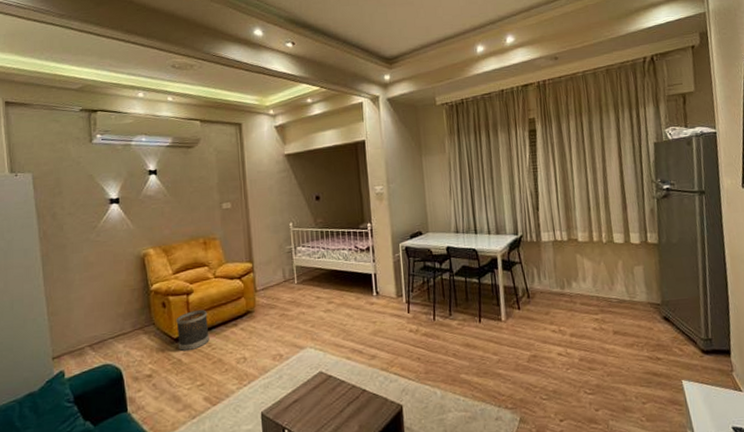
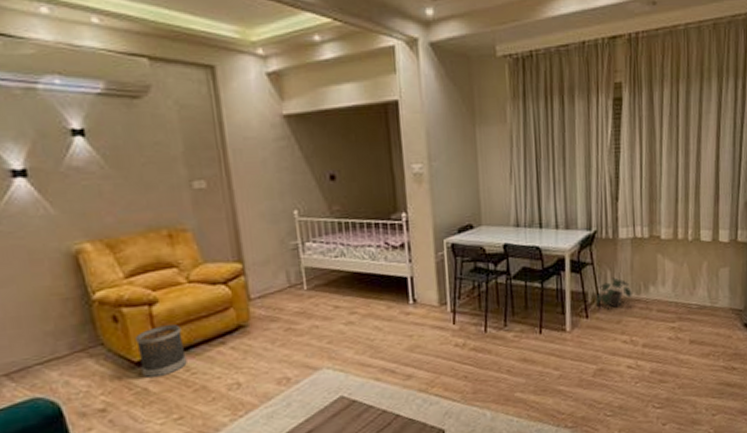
potted plant: none [525,274,557,301] -> present [596,277,632,308]

